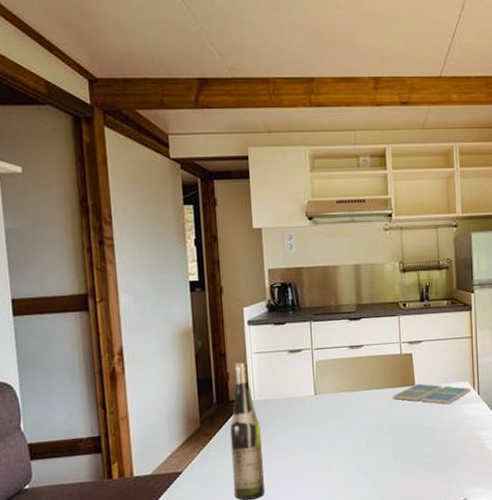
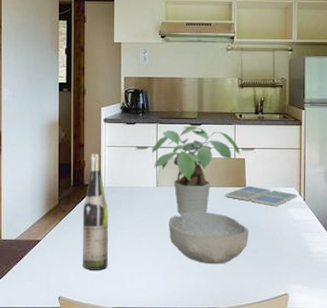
potted plant: none [307,320,407,425] -> present [152,126,241,215]
bowl: none [331,418,422,477] -> present [168,212,249,265]

